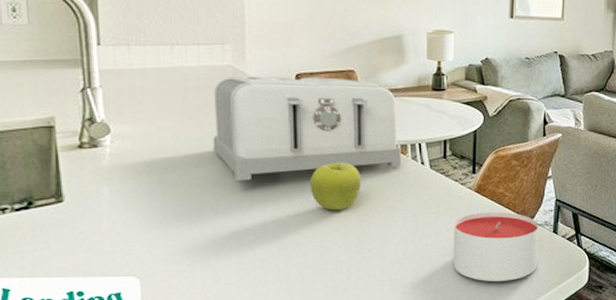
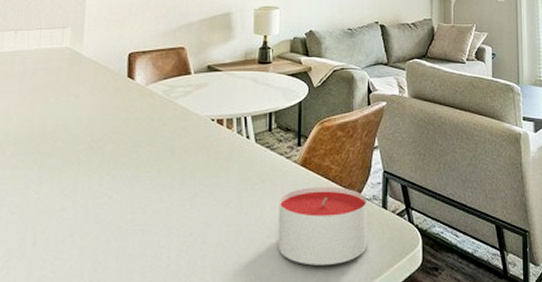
toaster: present [213,75,401,181] -> none [43,55,227,162]
fruit: present [309,162,361,211] -> none [134,138,186,191]

